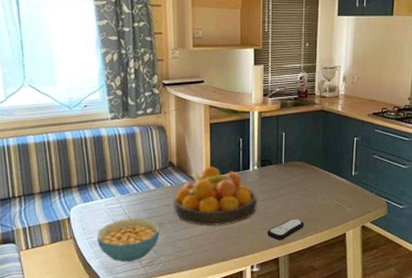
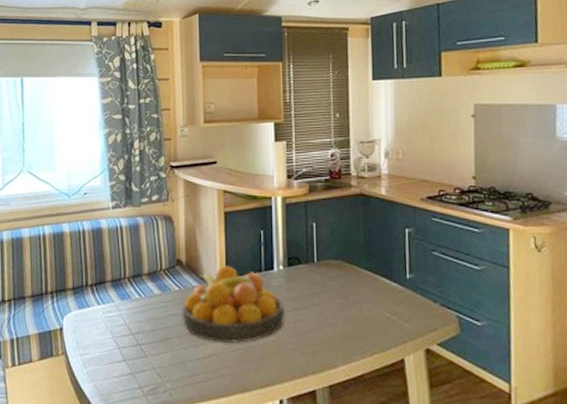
cereal bowl: present [97,218,160,263] -> none [92,330,165,389]
remote control: present [267,219,305,240] -> none [298,336,348,366]

